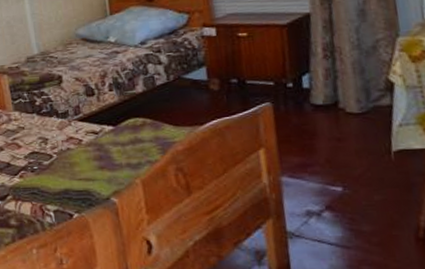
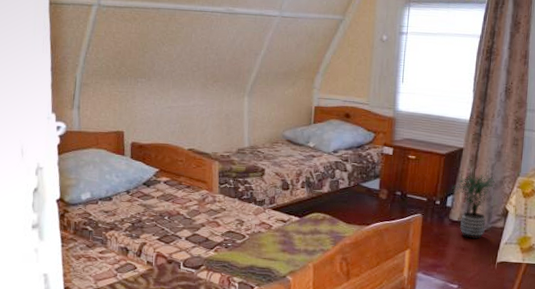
potted plant: none [305,40,369,125] -> present [451,174,496,239]

